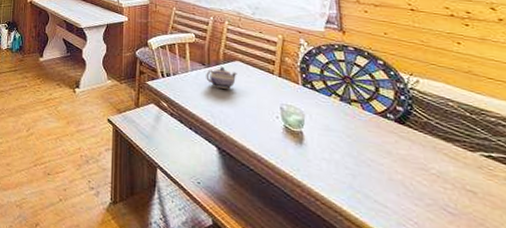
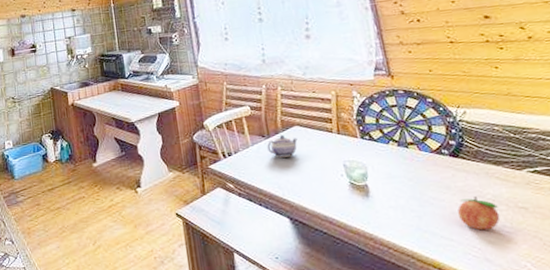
fruit: none [395,168,444,206] -> present [457,197,501,231]

